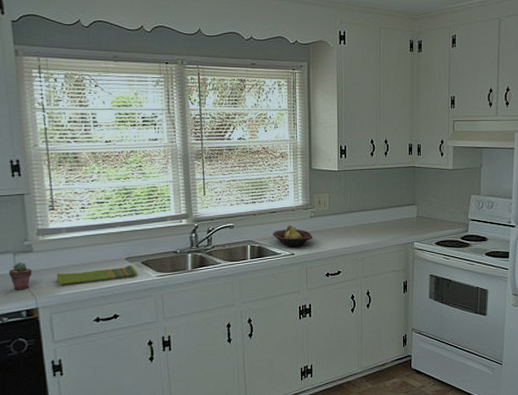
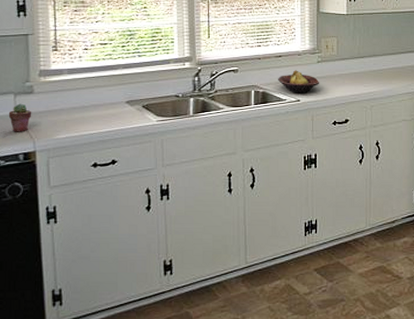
dish towel: present [56,265,137,285] -> none [56,108,137,128]

